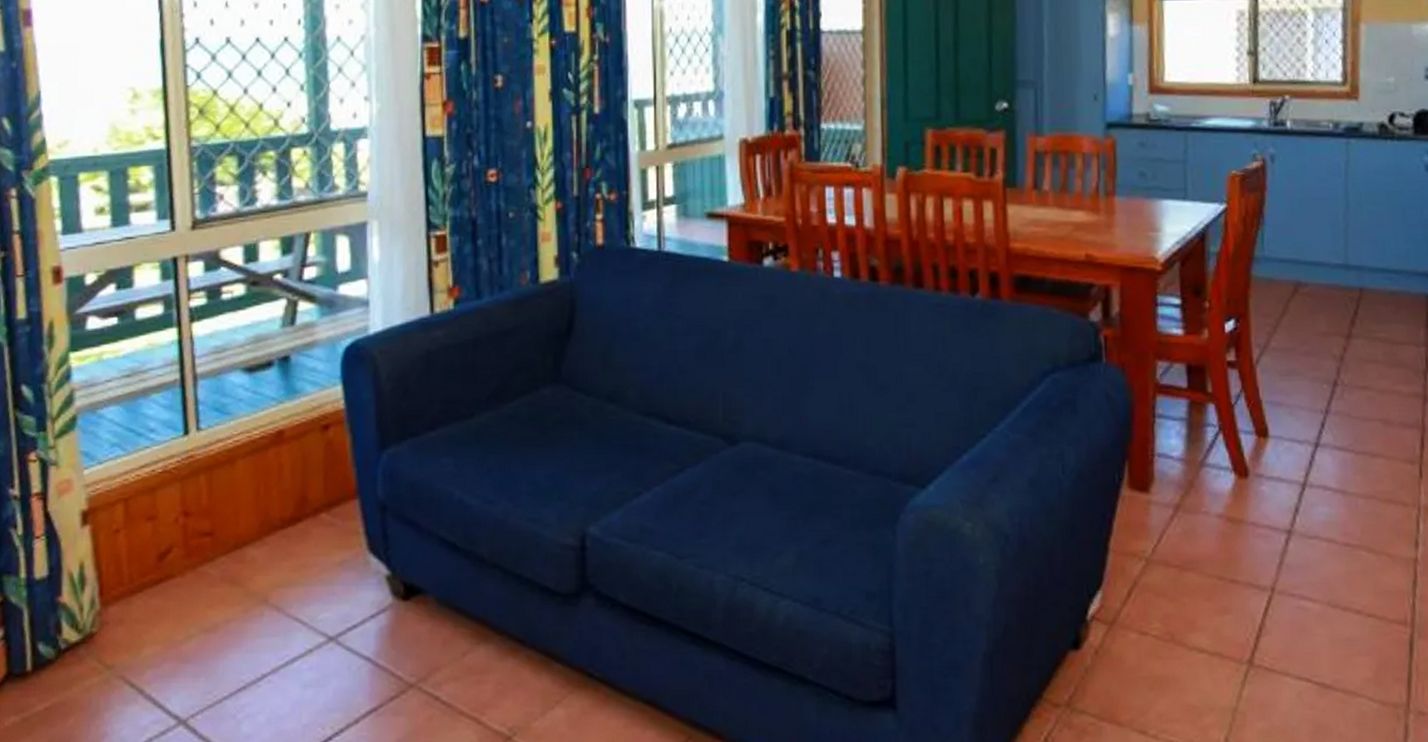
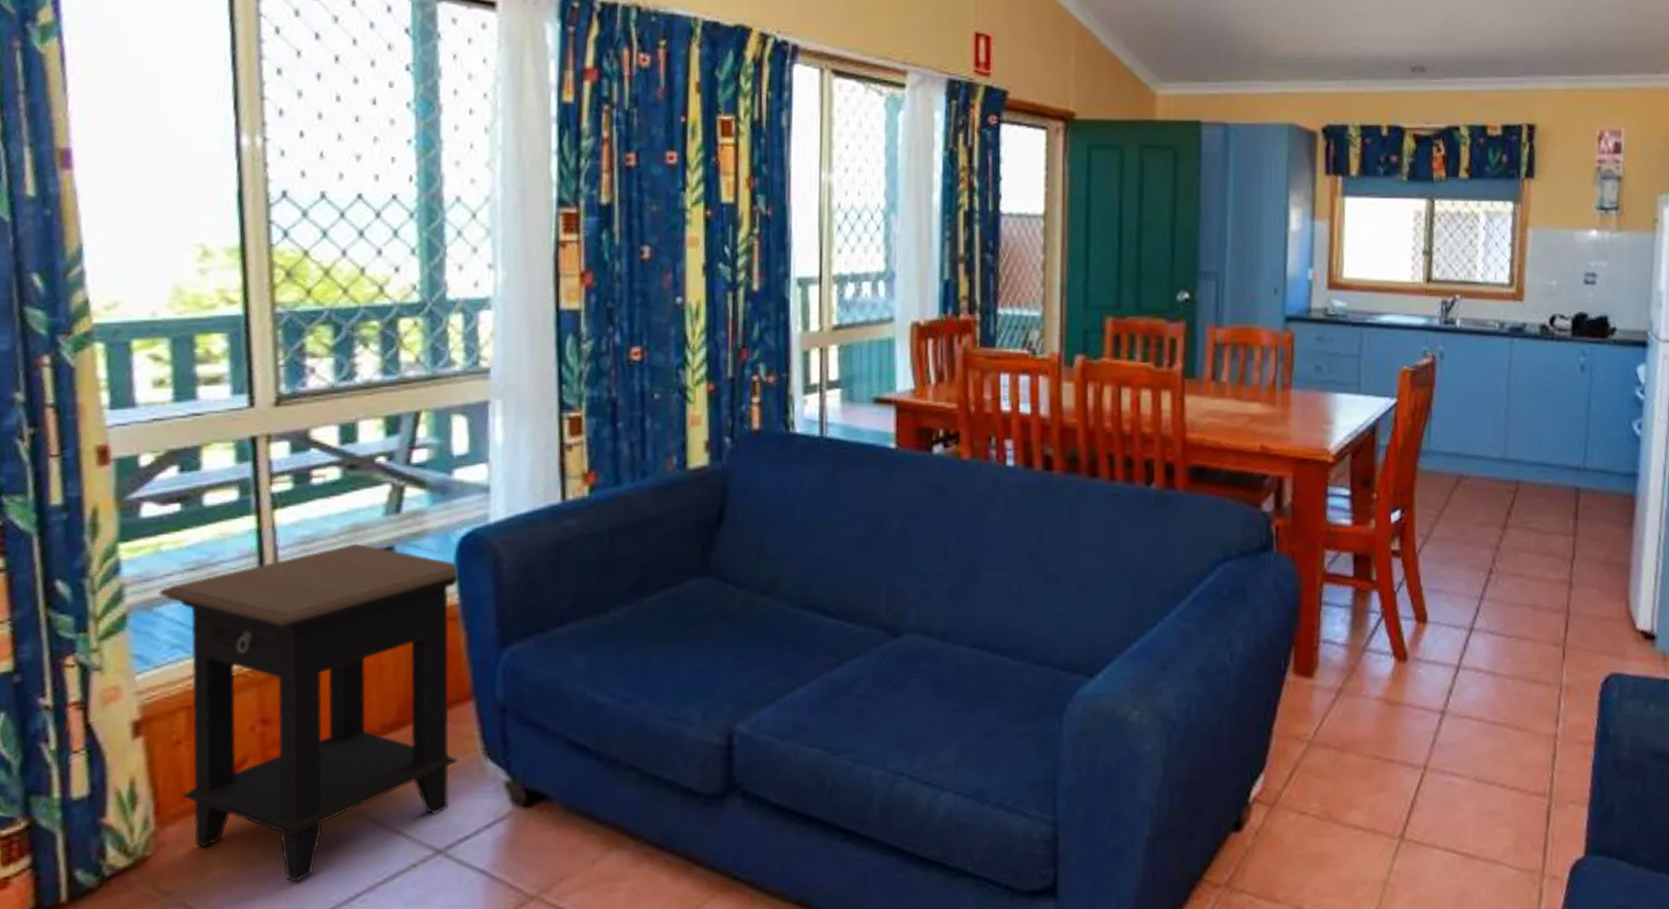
side table: none [101,353,346,662] -> present [159,543,461,882]

